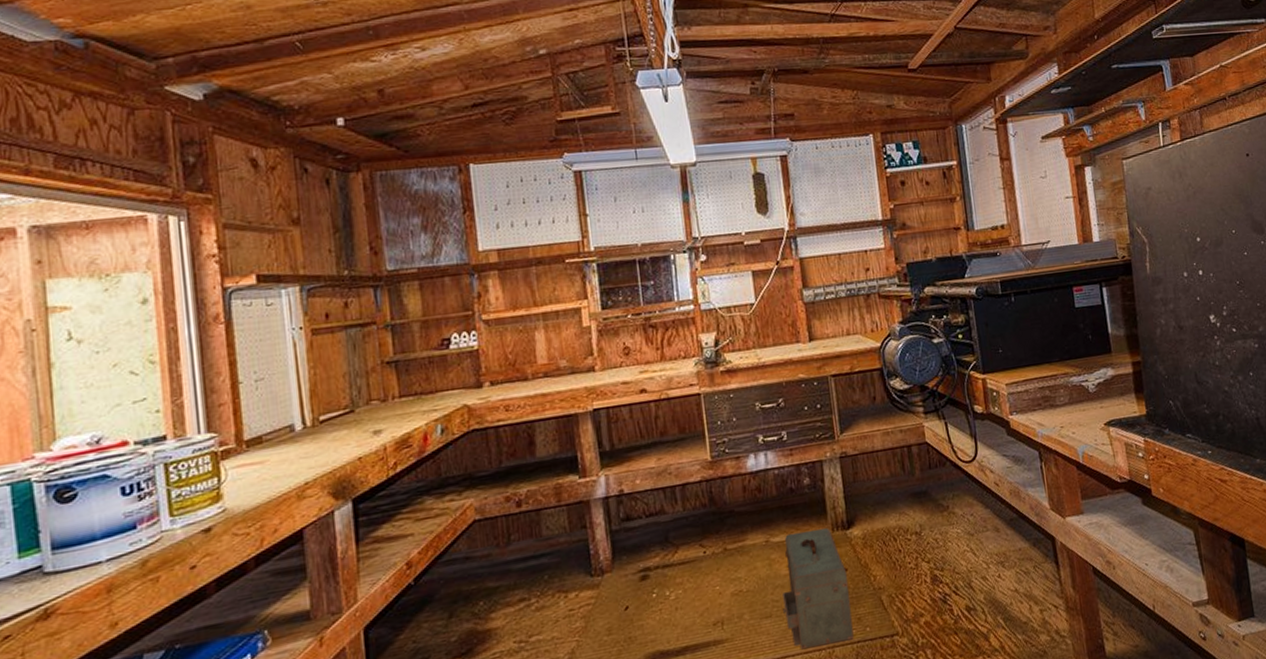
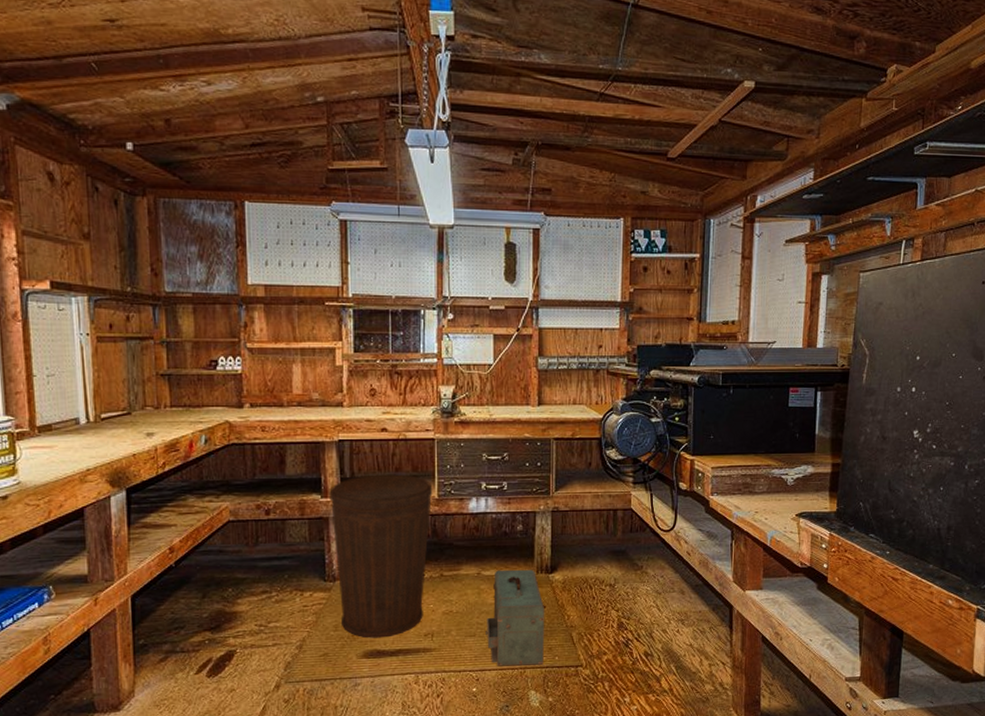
trash can: none [588,438,710,638] -> present [329,474,433,638]

